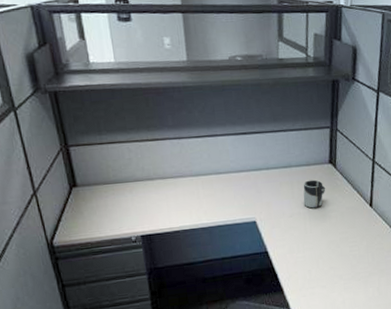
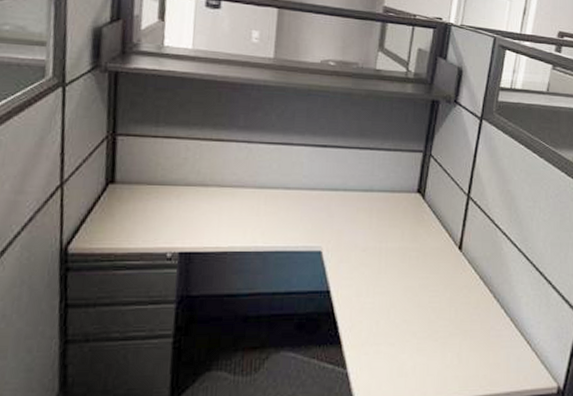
cup: present [303,180,326,208] -> none [381,209,410,244]

